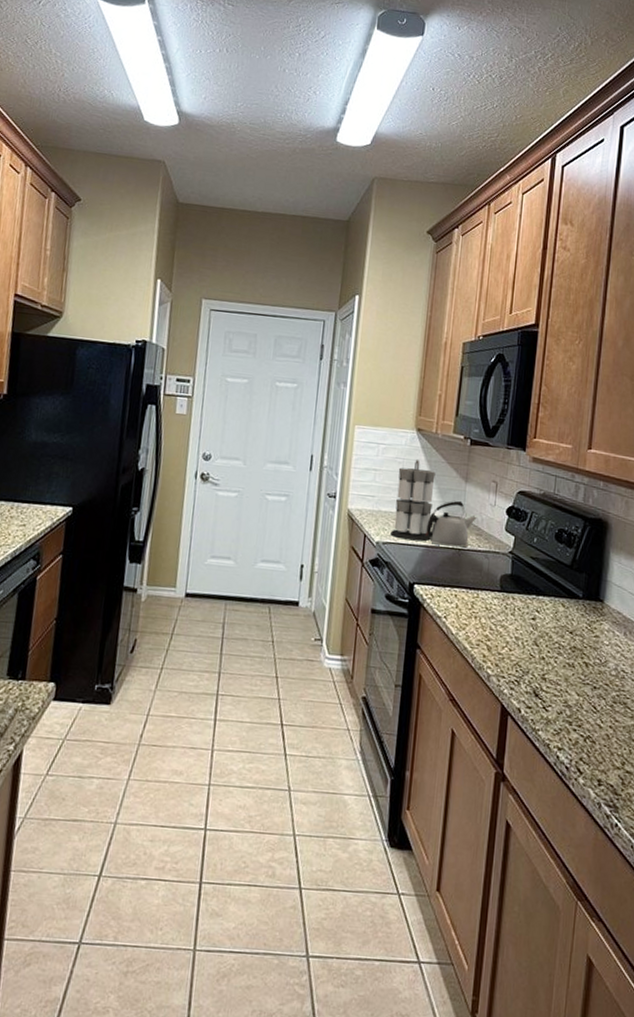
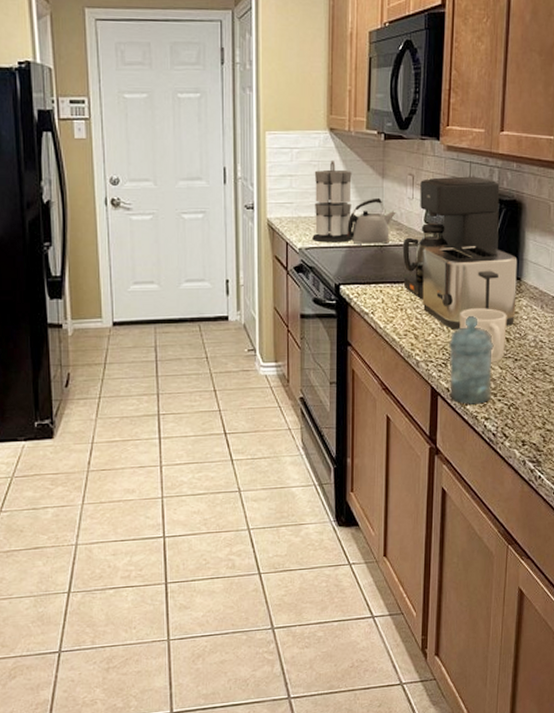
coffee maker: none [479,487,585,610] -> present [402,176,500,300]
toaster: none [497,555,601,650] -> present [422,243,518,330]
canister: none [520,634,572,731] -> present [449,316,494,405]
mug: none [535,625,587,688] -> present [459,308,507,363]

